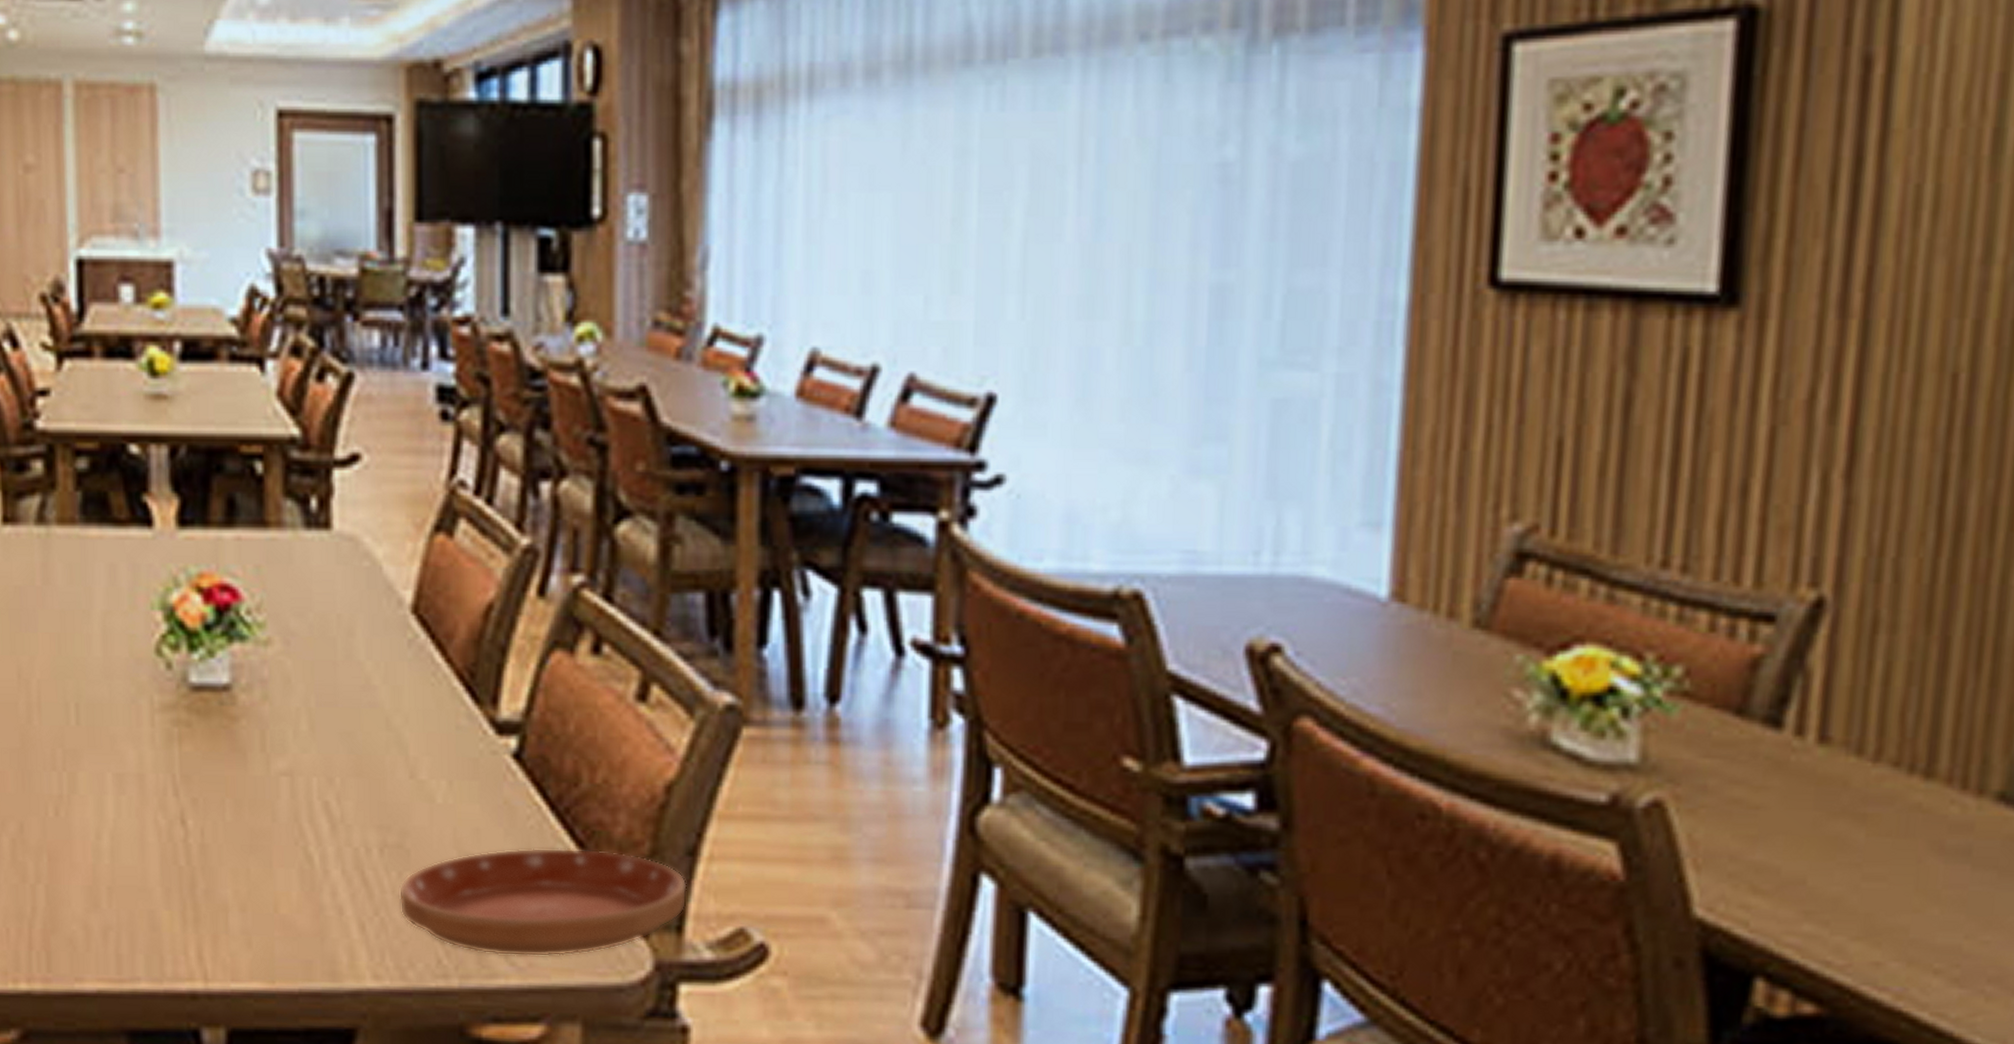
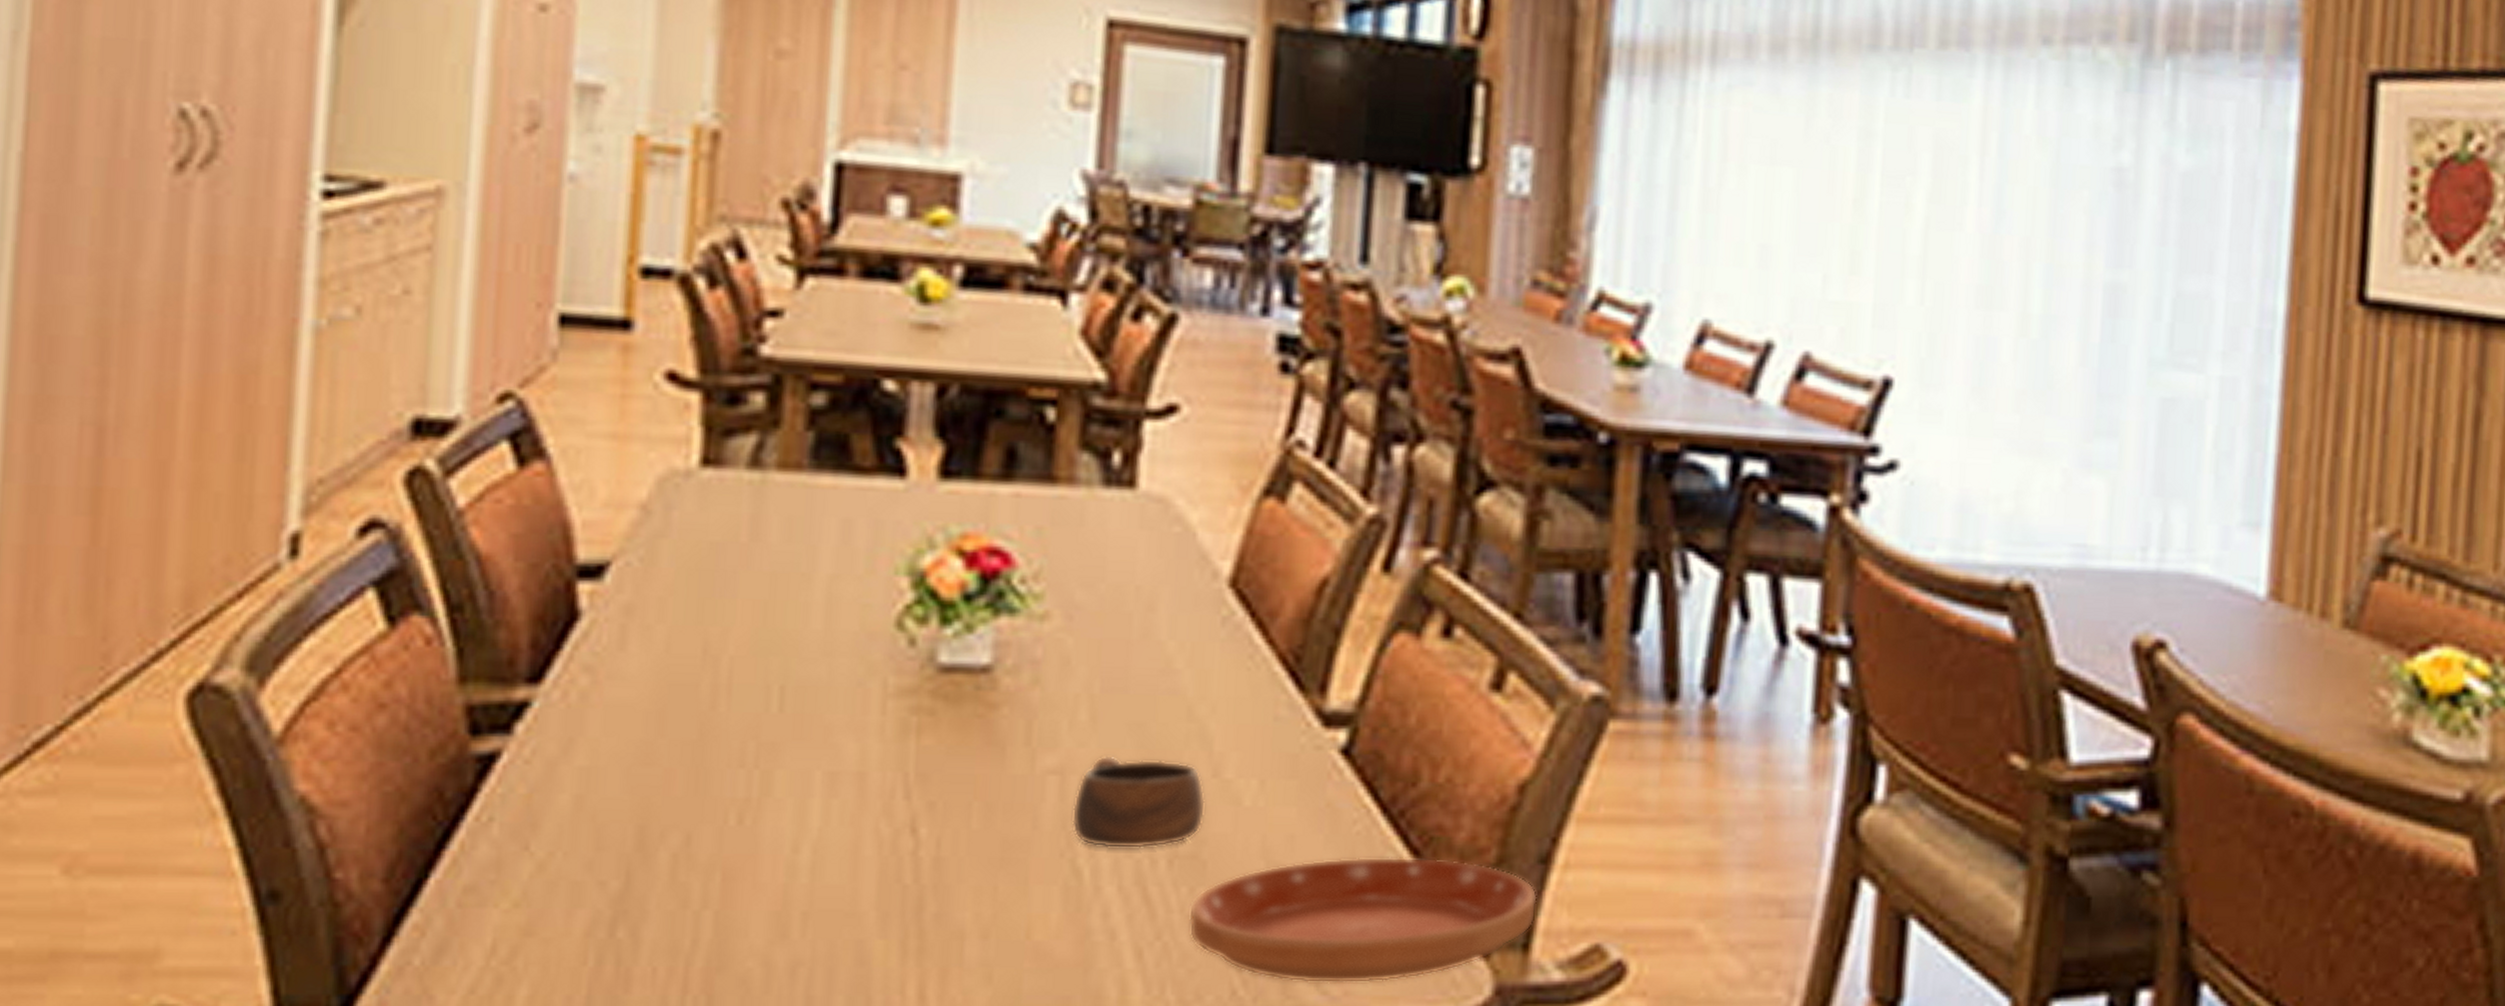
cup: none [301,759,406,839] -> present [1071,754,1206,849]

